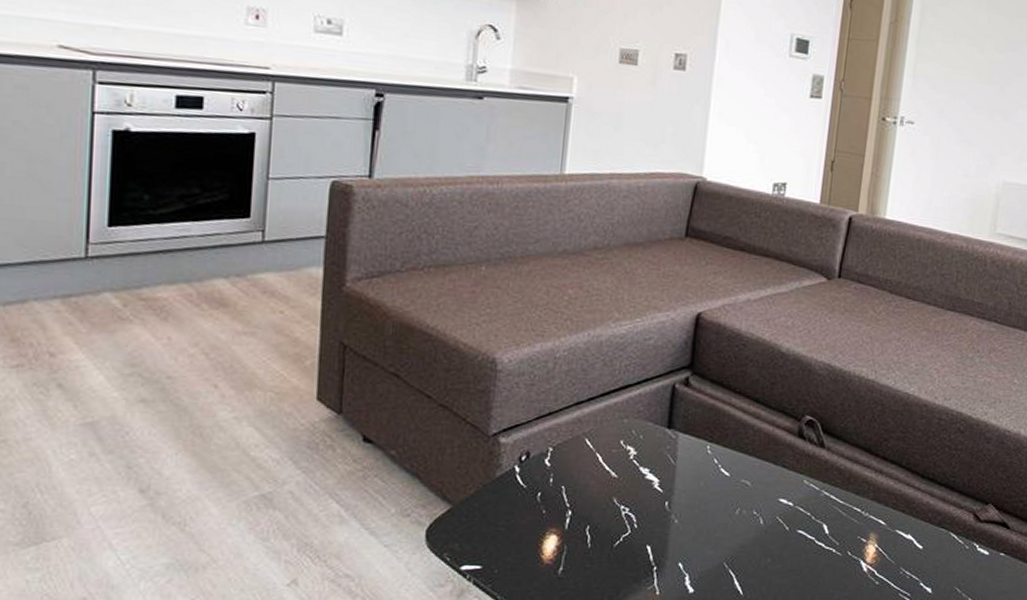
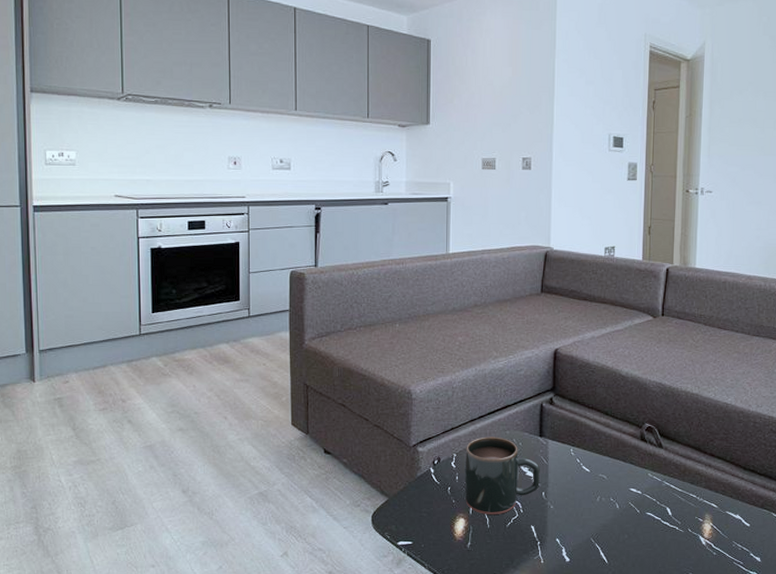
mug: none [560,426,665,530] -> present [464,437,540,514]

